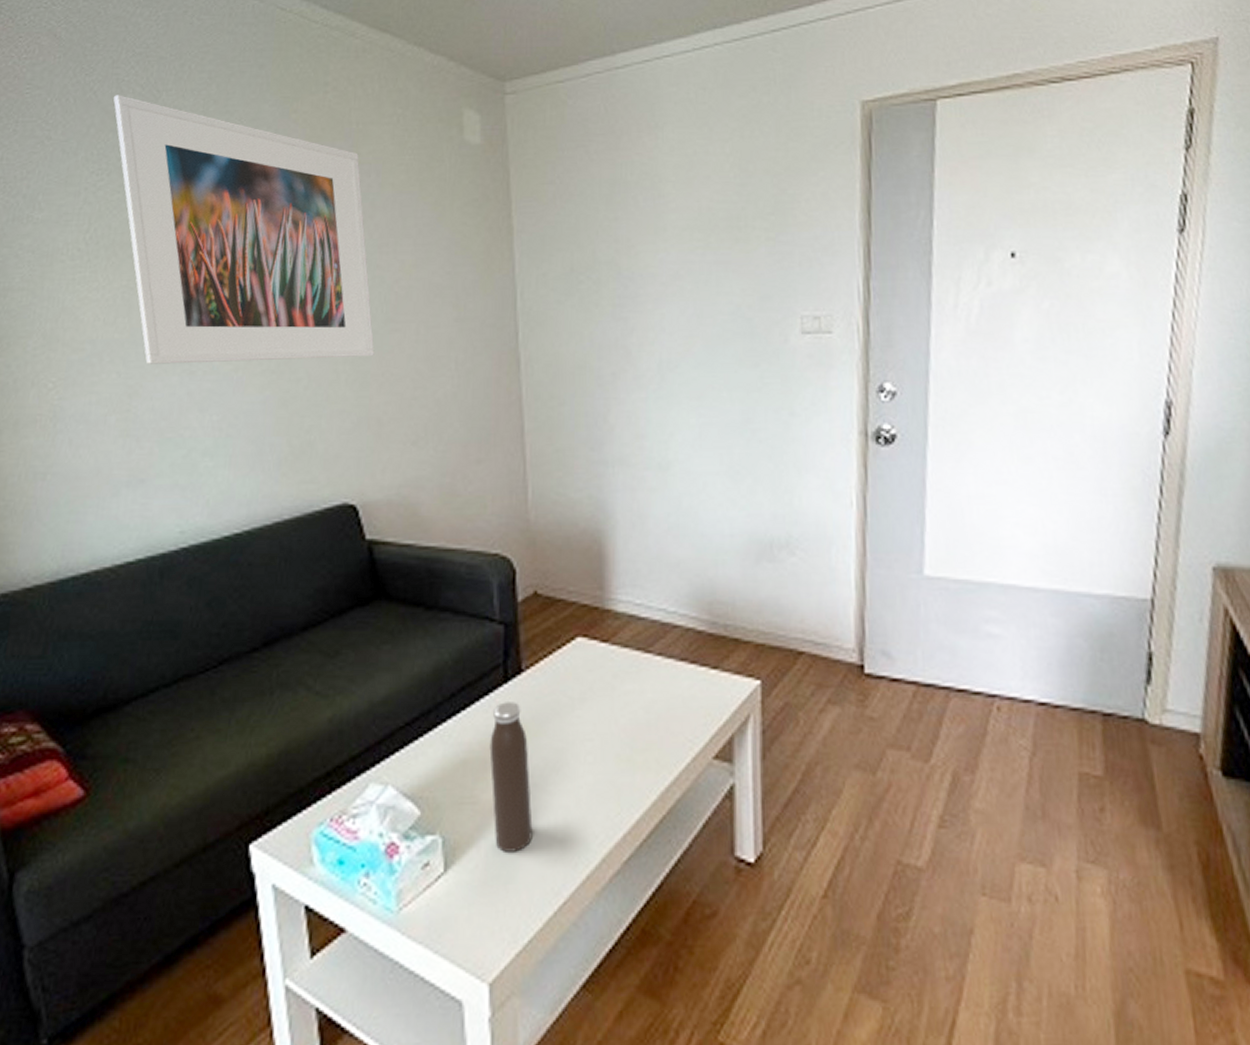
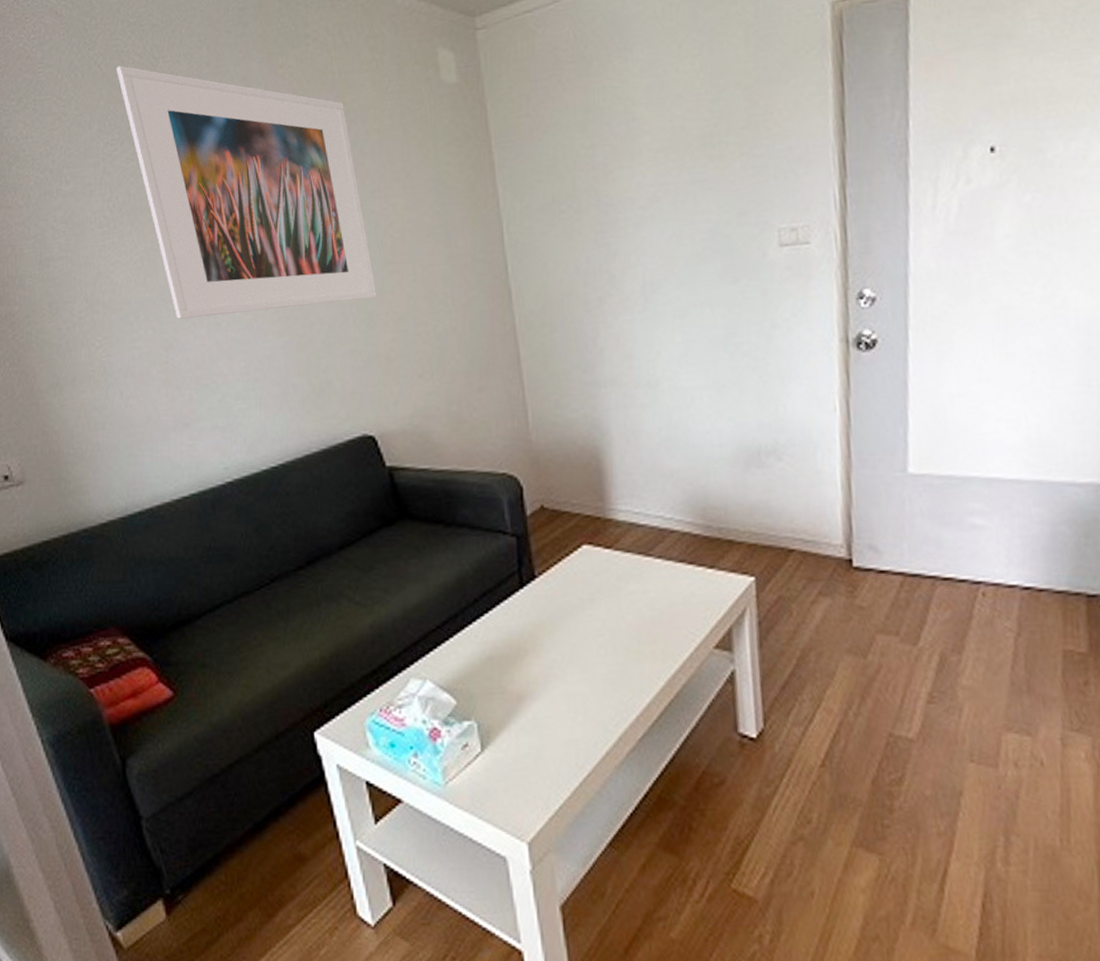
water bottle: present [489,702,533,852] -> none [511,604,556,734]

